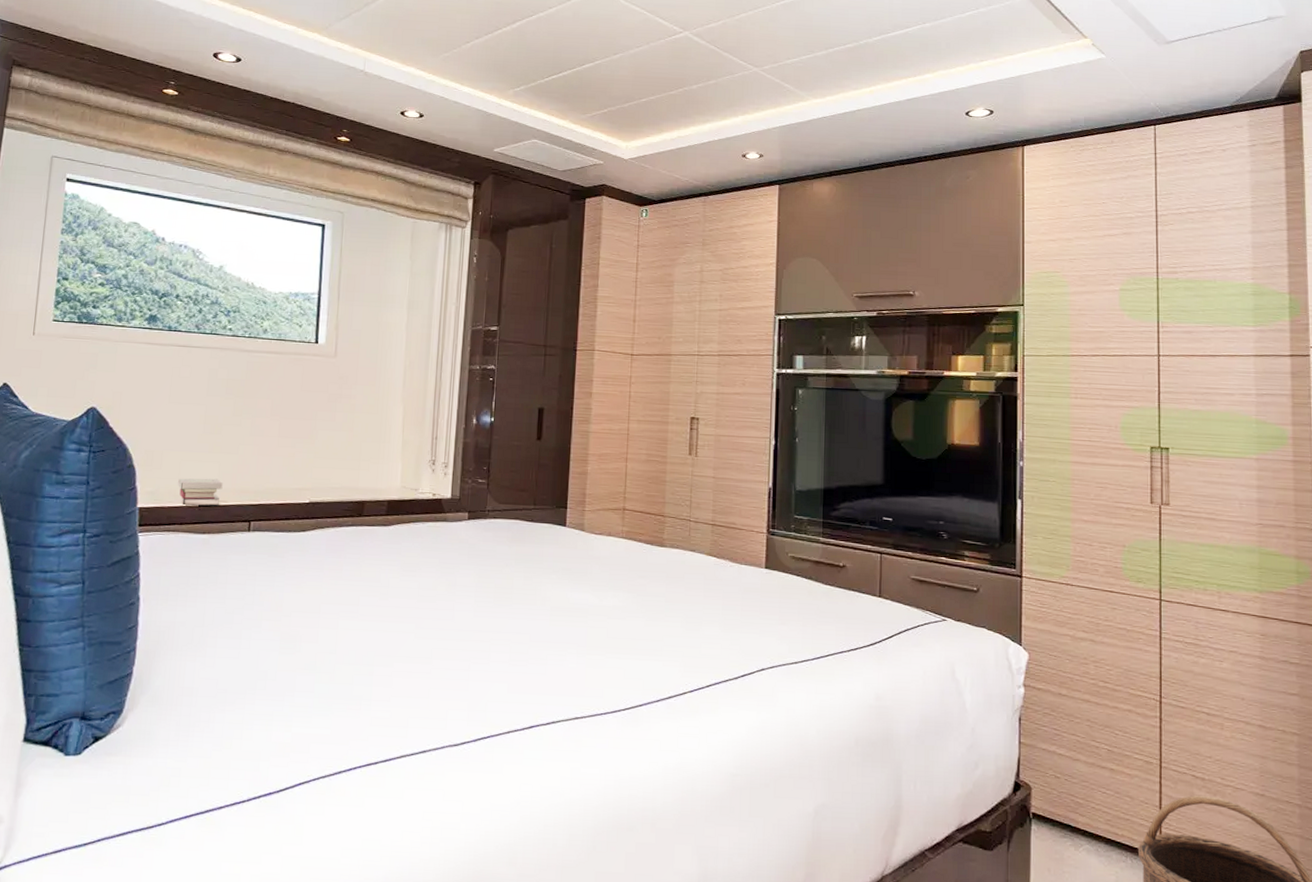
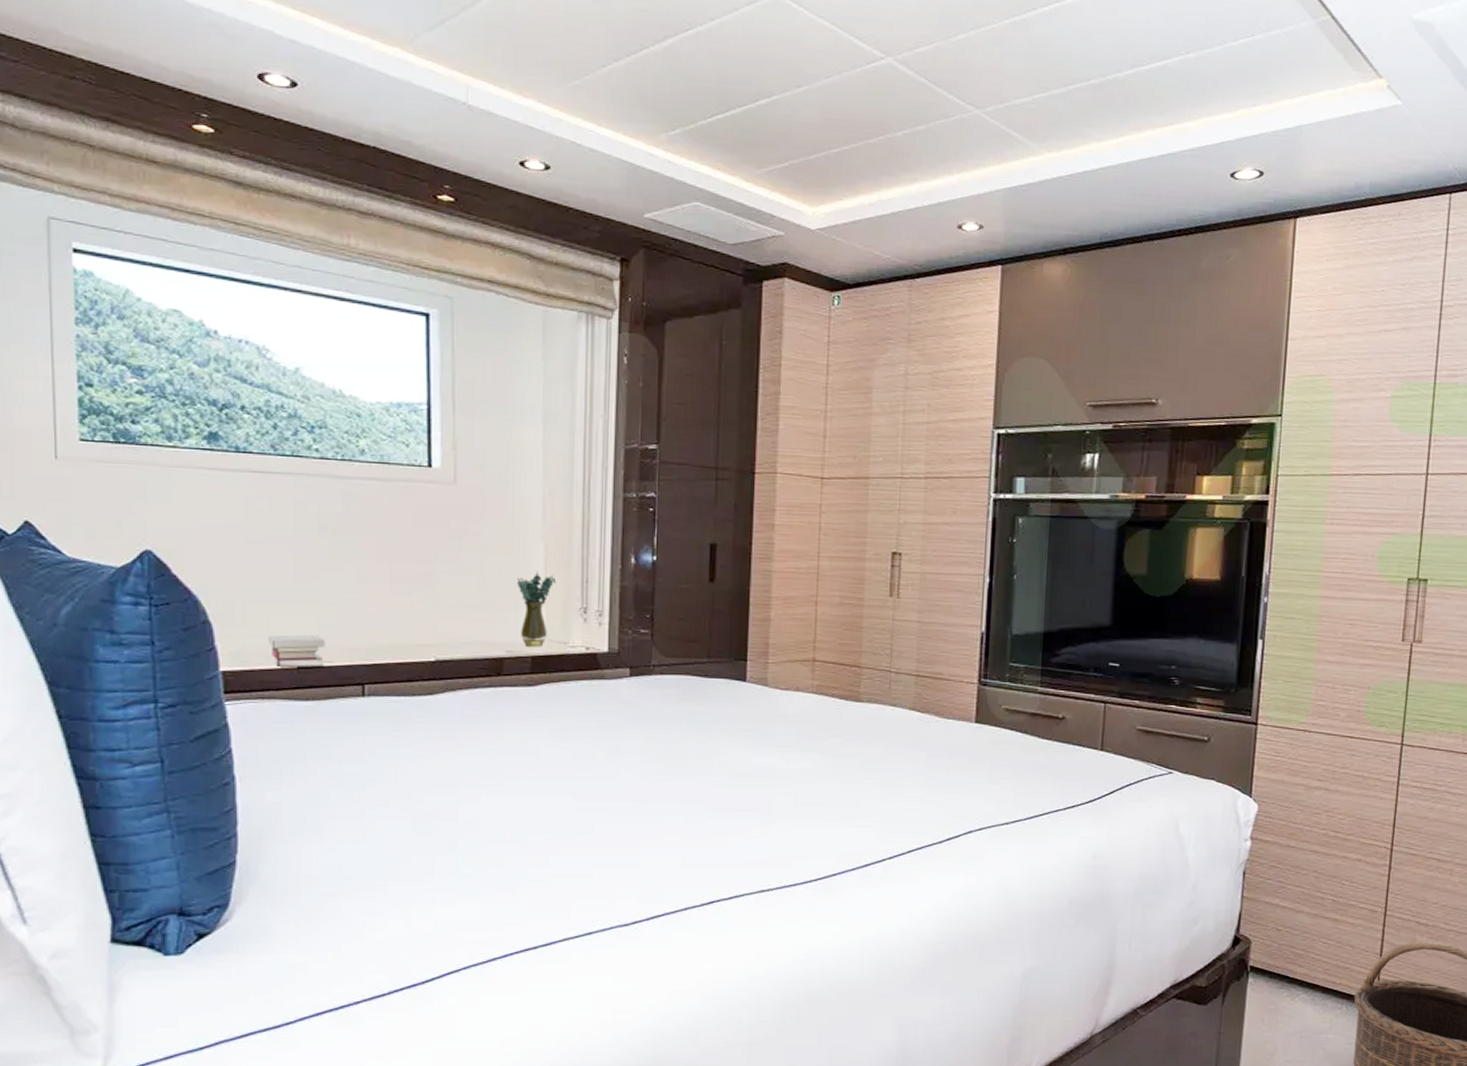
vase: none [380,429,412,494] -> present [517,571,557,648]

